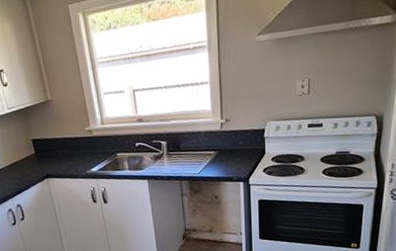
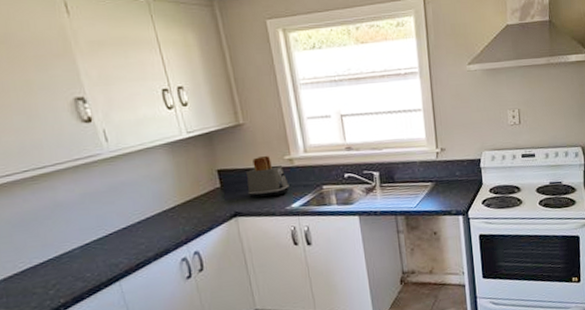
toaster: none [54,127,89,163] -> present [245,155,290,198]

